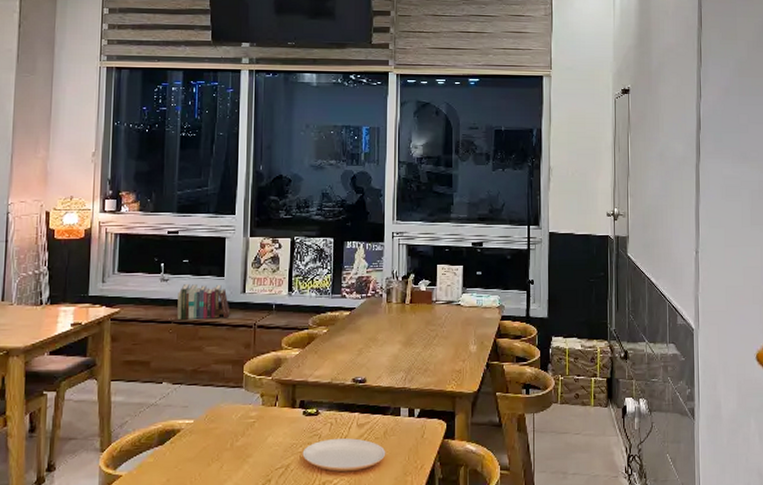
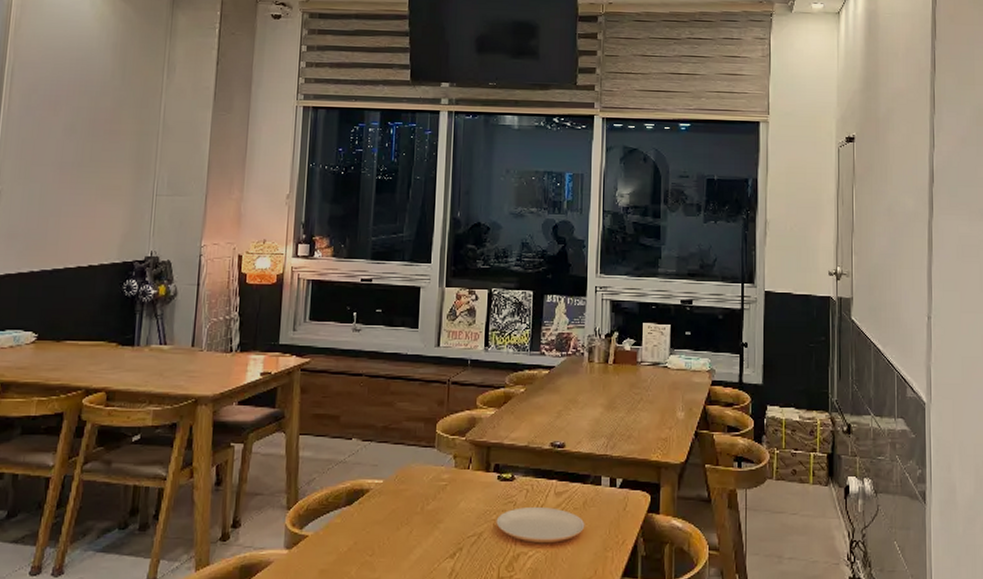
books: present [177,284,230,319] -> none [369,335,424,373]

